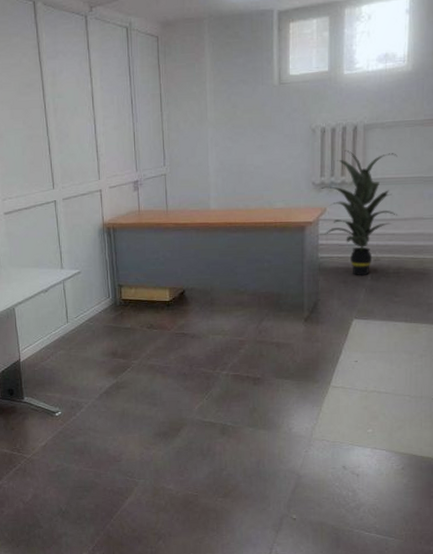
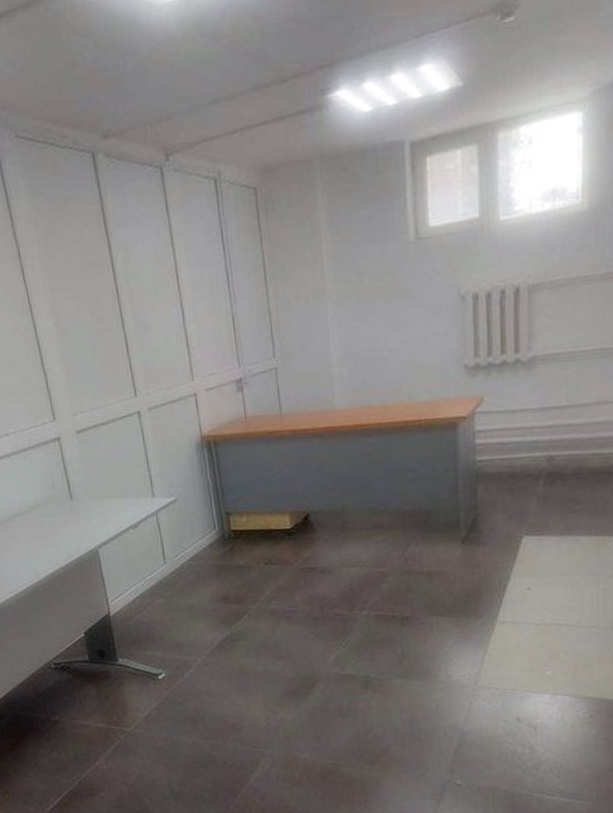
indoor plant: present [319,149,397,276] -> none [474,319,575,482]

